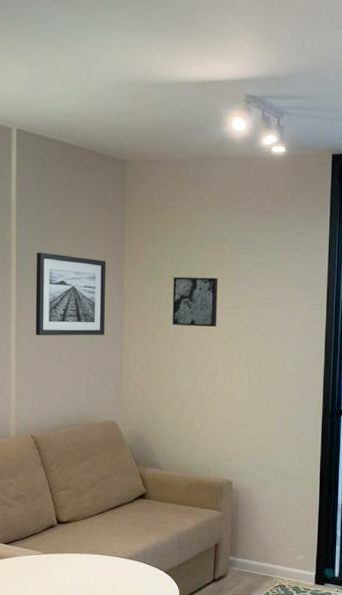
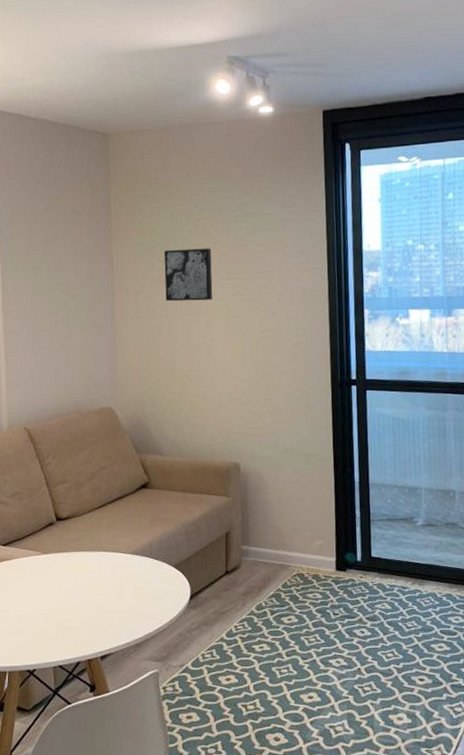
wall art: present [35,252,106,336] -> none [20,234,96,322]

